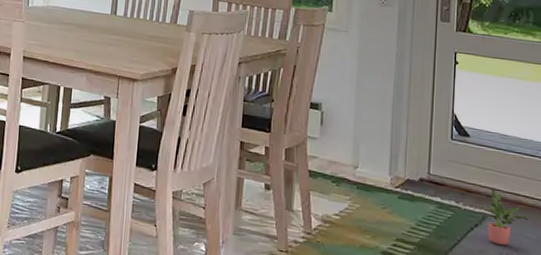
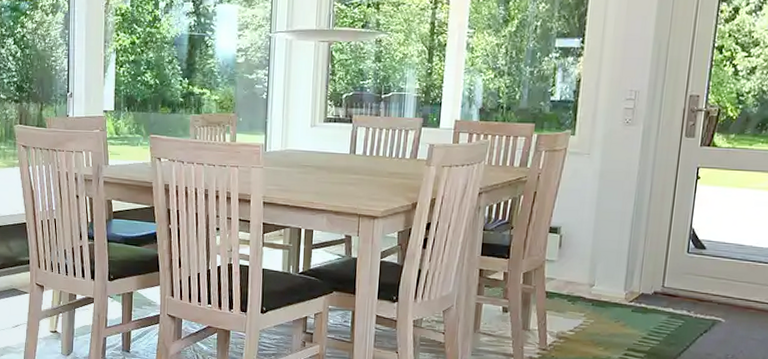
potted plant: present [487,188,529,246] -> none [716,295,758,348]

